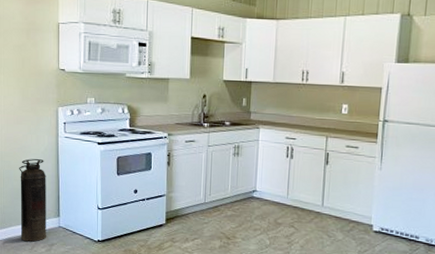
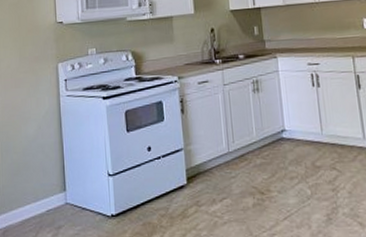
fire extinguisher: present [19,159,47,242] -> none [18,125,53,227]

